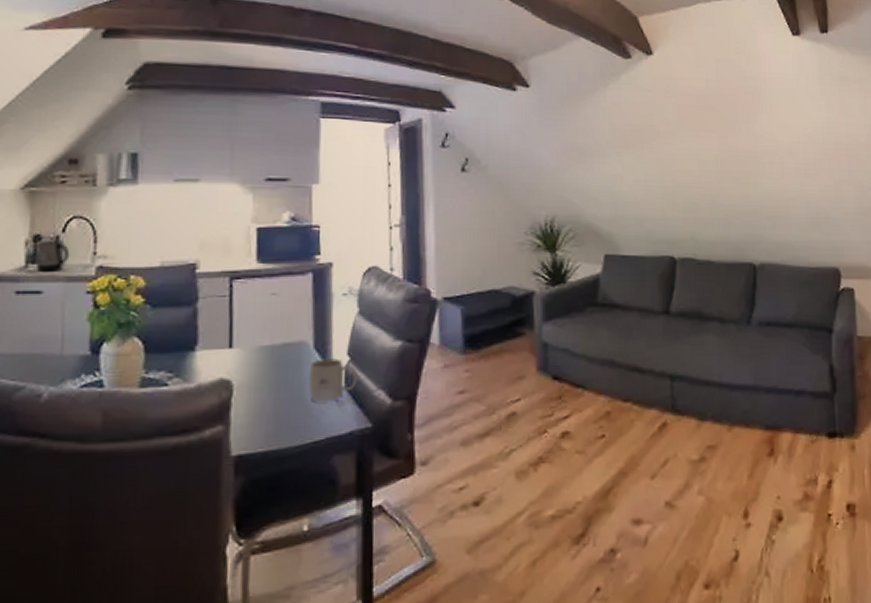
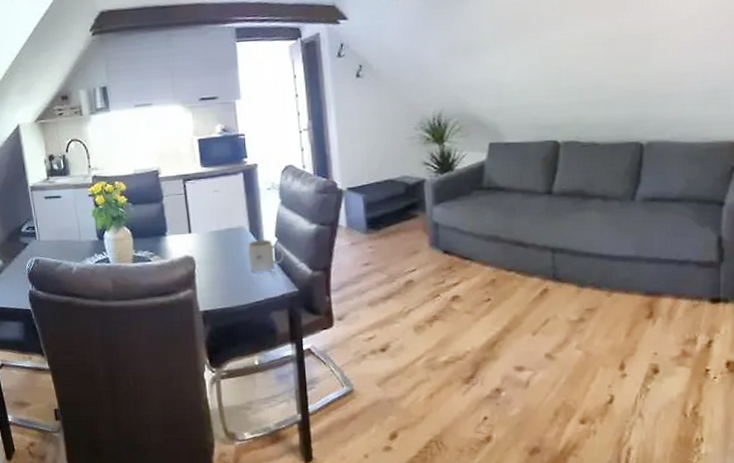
kettle: present [35,240,70,271] -> none [51,158,74,182]

